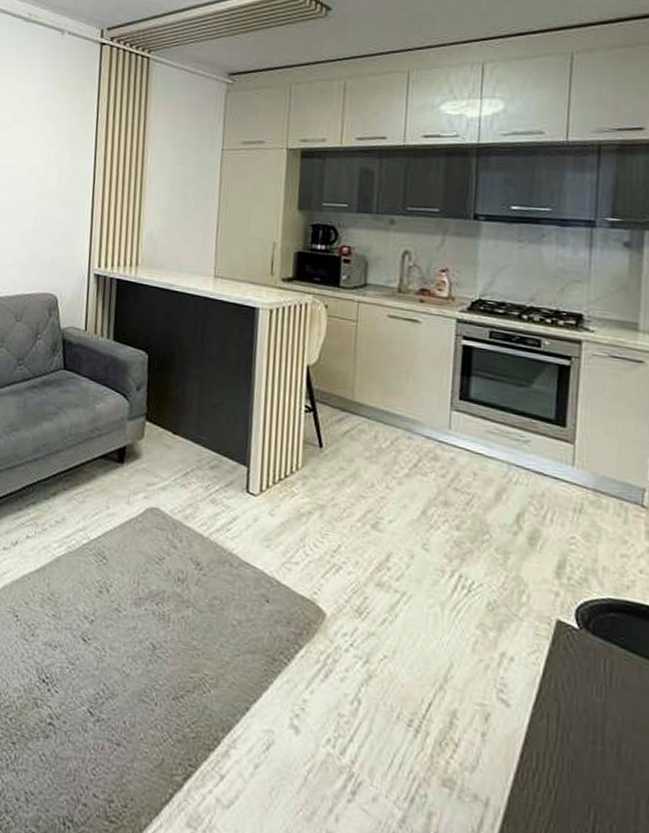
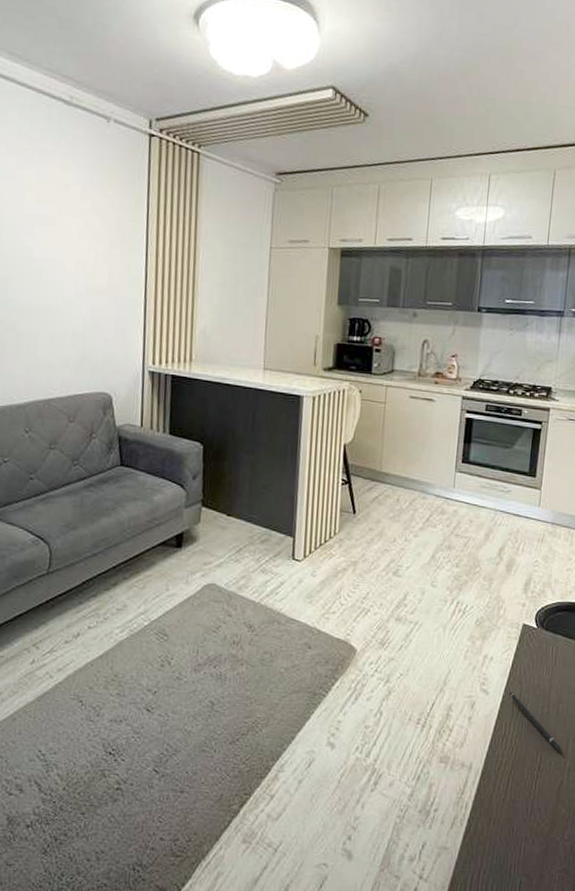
pen: none [540,710,632,817] -> present [509,692,564,753]

